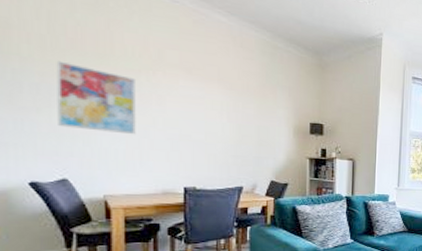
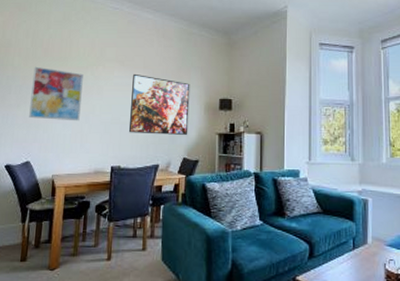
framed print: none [203,85,277,157] -> present [128,73,190,135]

